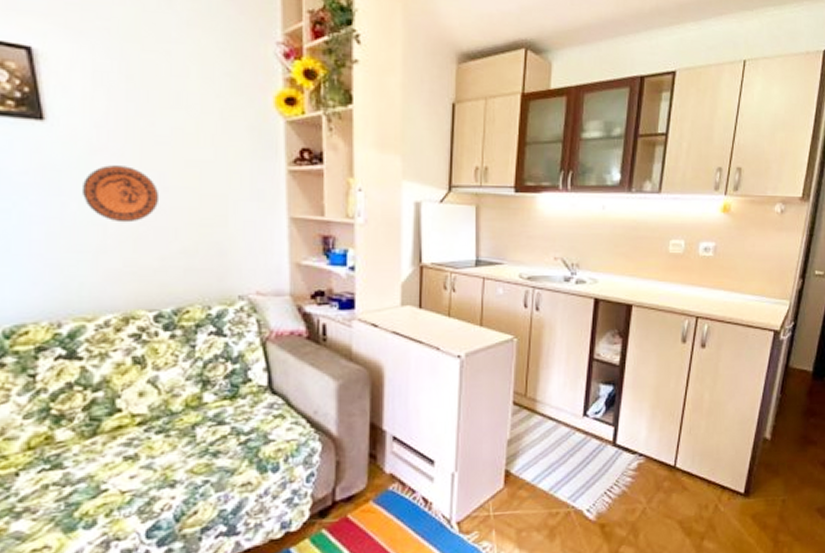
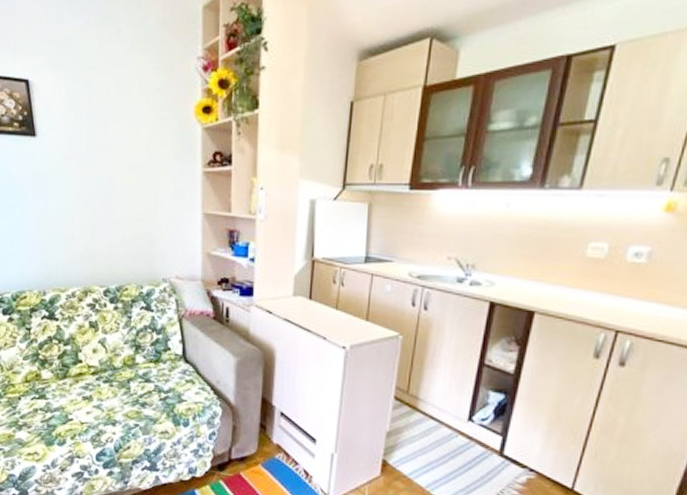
decorative plate: present [83,165,160,223] -> none [59,171,109,217]

